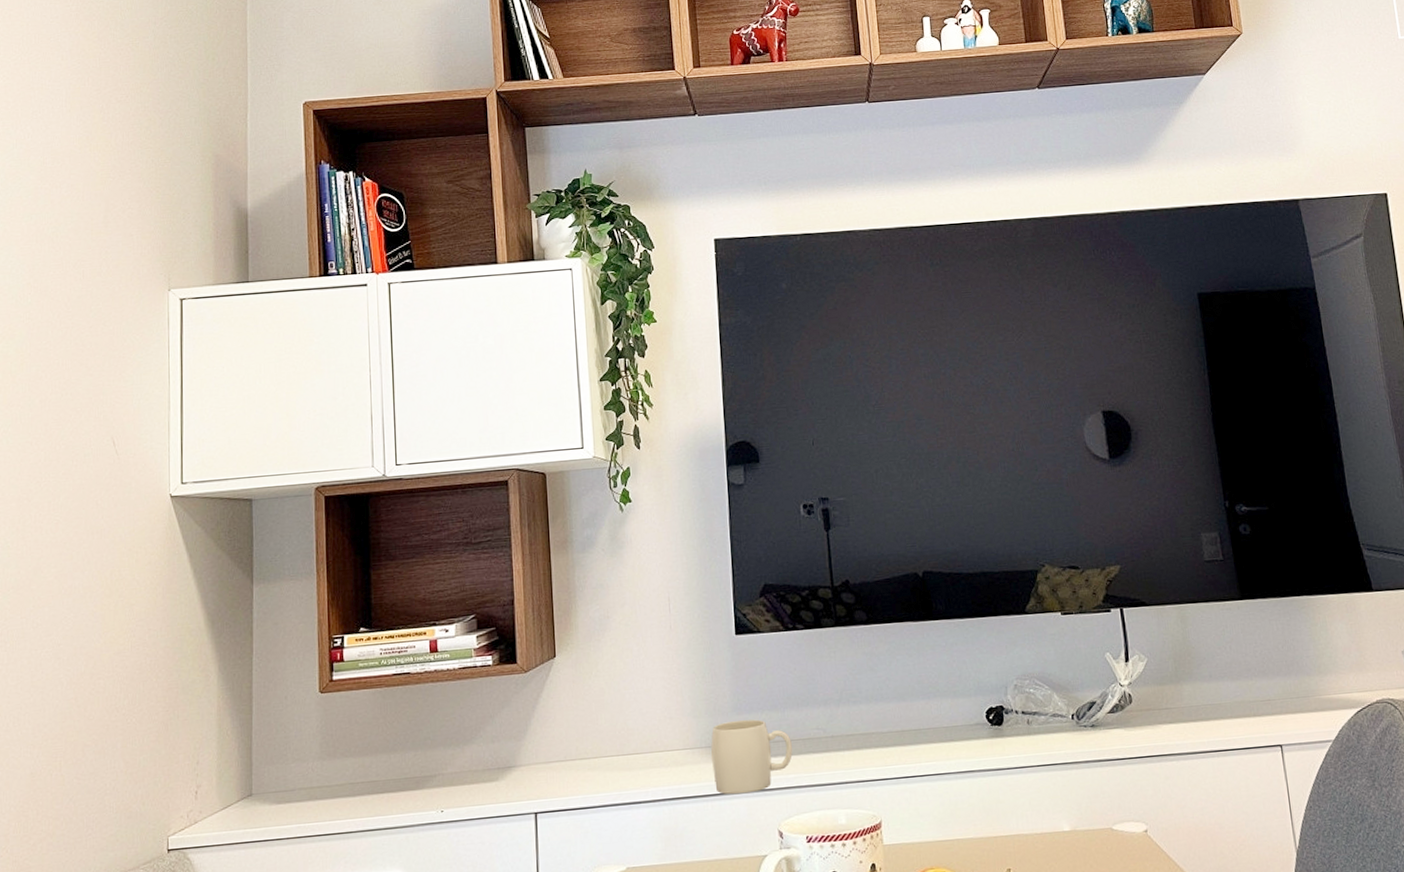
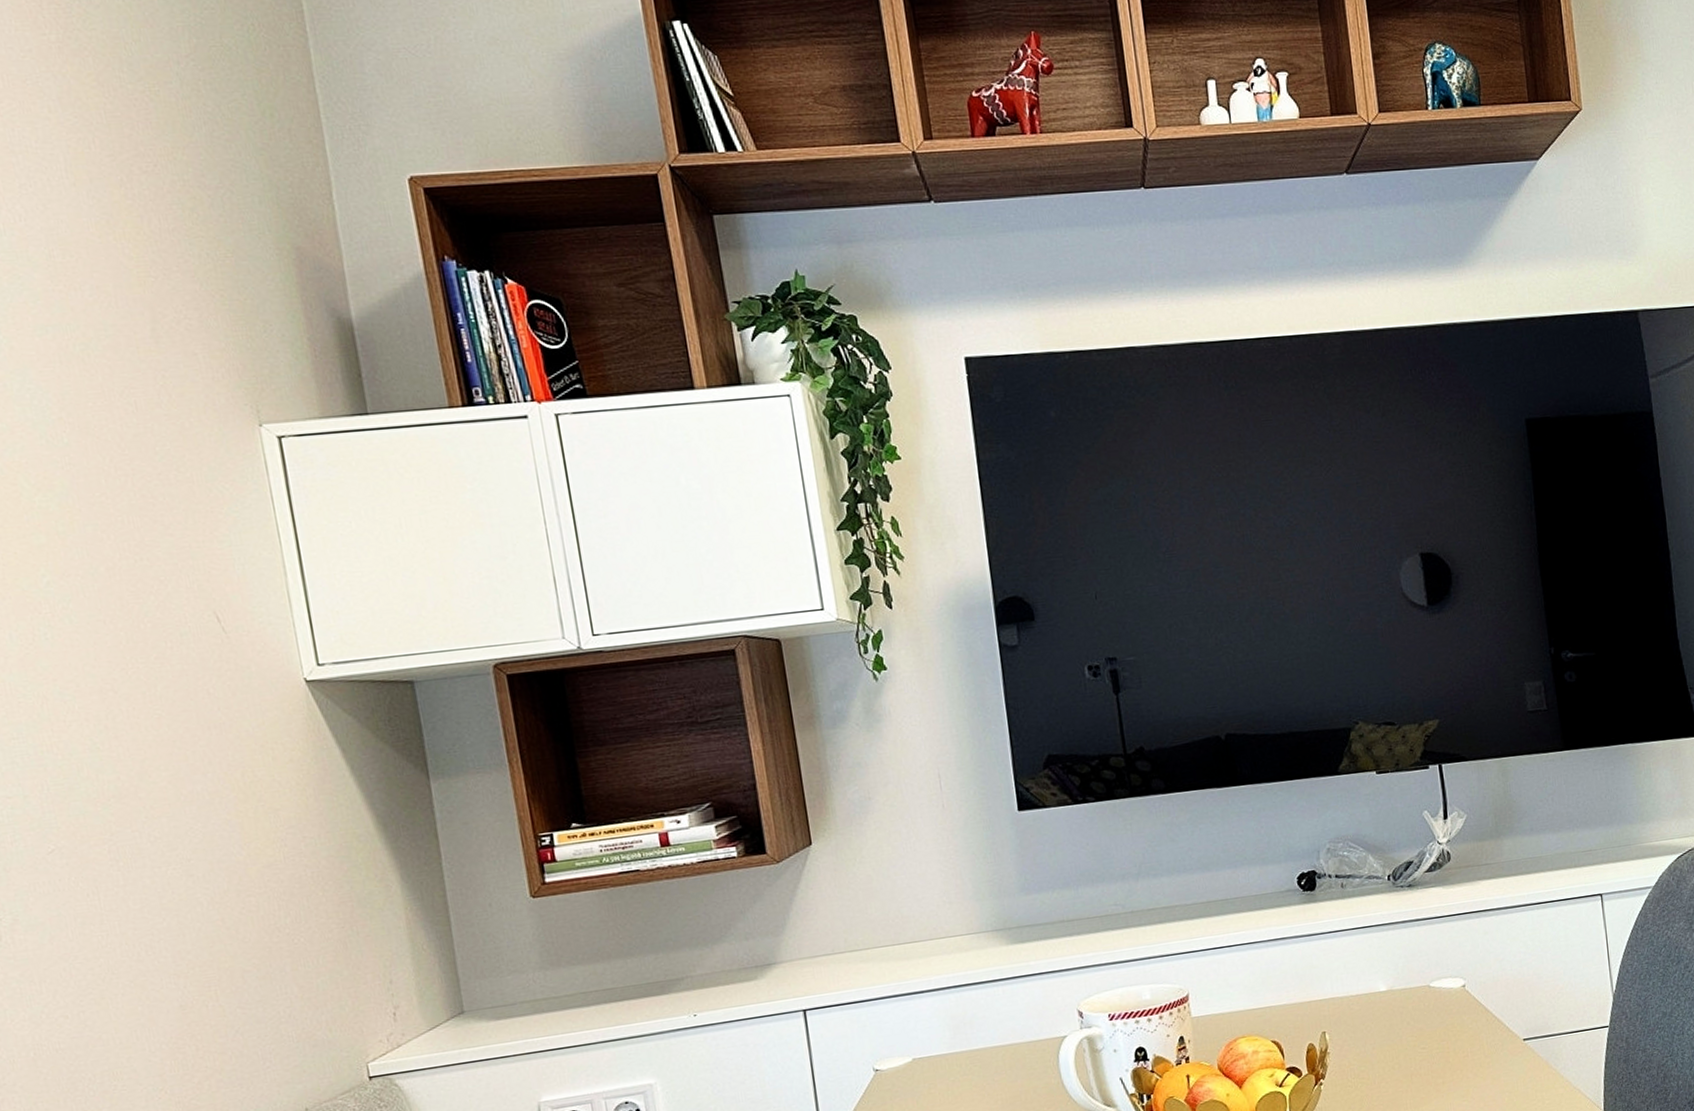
mug: present [711,719,792,795] -> none [997,898,1089,978]

